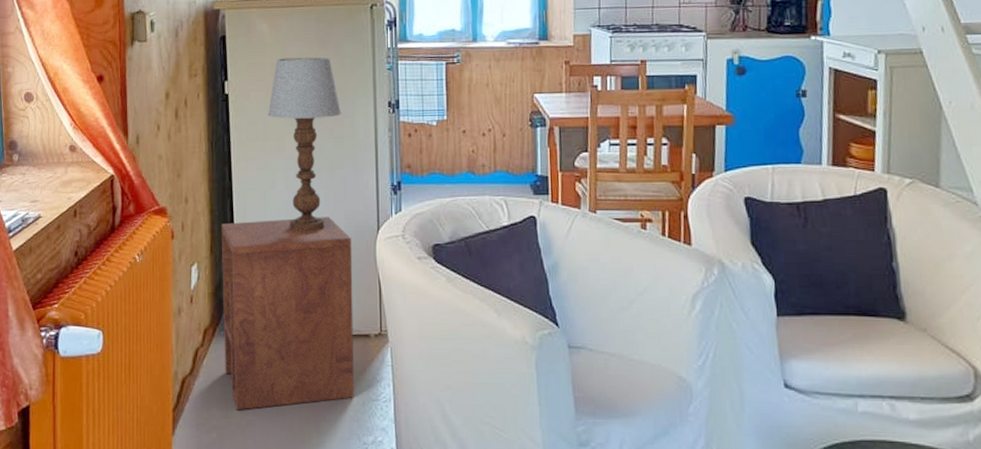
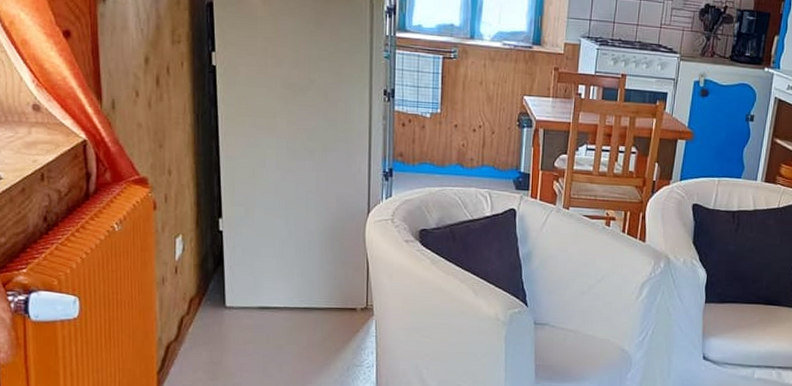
side table: present [221,217,354,411] -> none [208,197,343,374]
table lamp: present [267,57,342,232] -> none [258,33,337,212]

